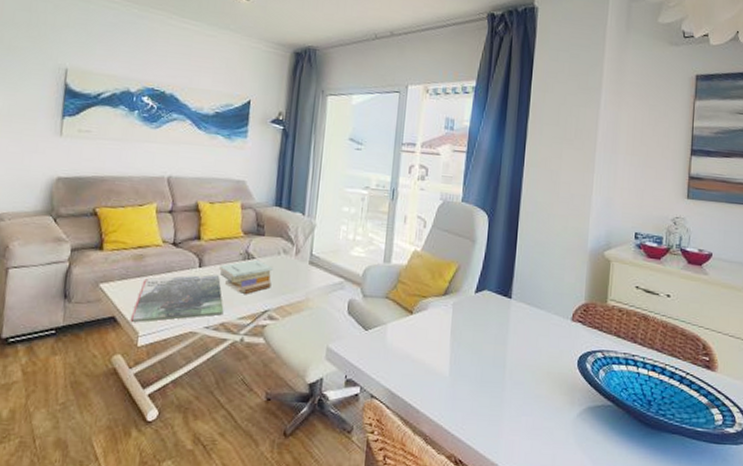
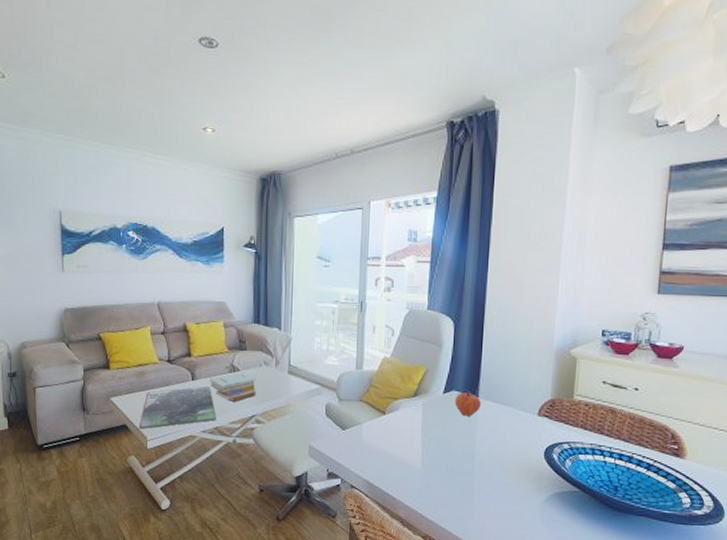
fruit: none [486,291,514,320] -> present [454,390,481,417]

